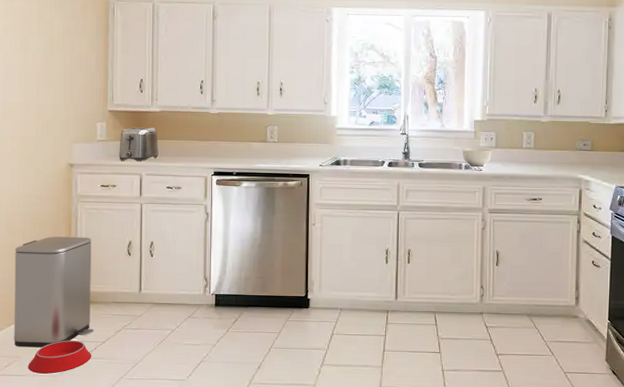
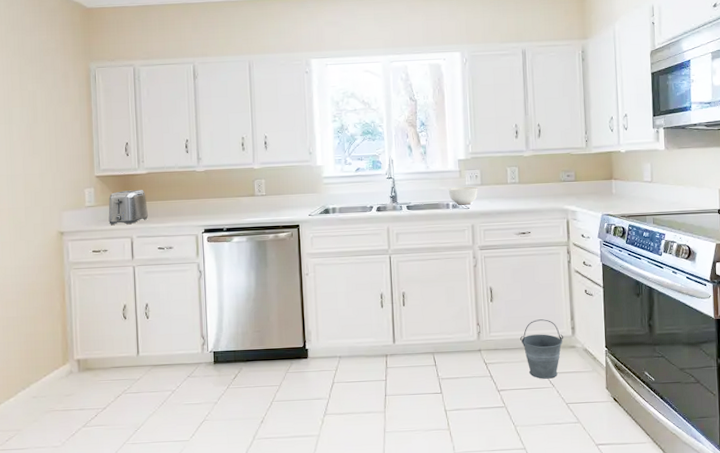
pedal bin: present [14,236,94,348] -> none [9,303,94,420]
pet bowl: present [28,340,92,374] -> none [29,409,93,445]
bucket: none [523,287,568,347] -> present [520,319,564,379]

